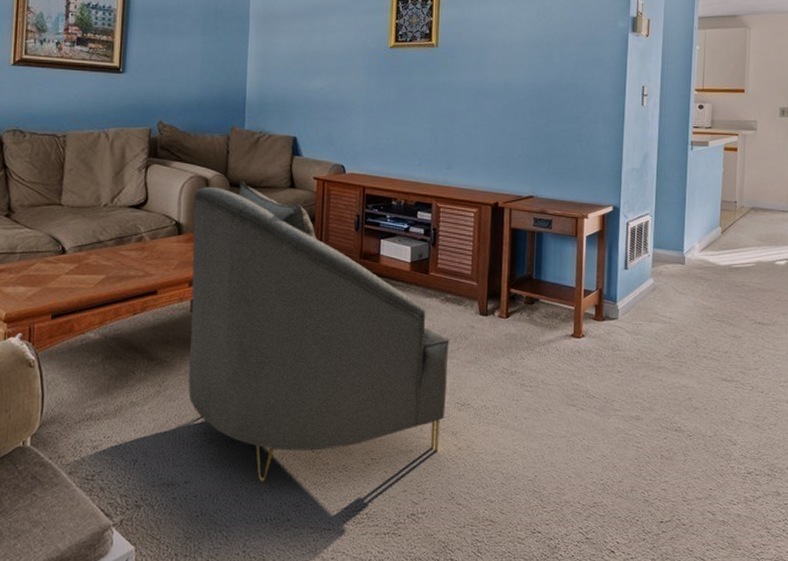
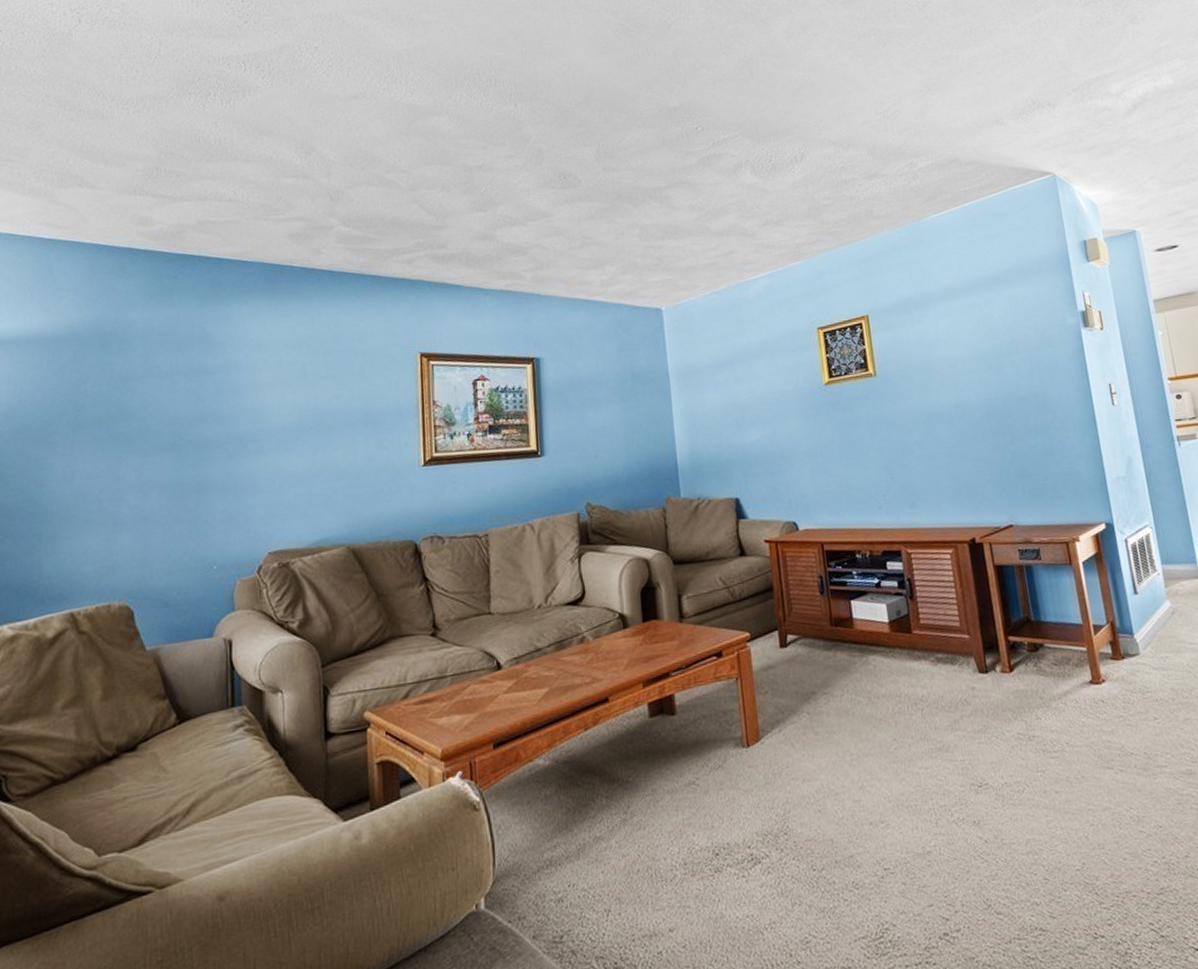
armchair: present [188,181,450,483] -> none [635,556,962,918]

